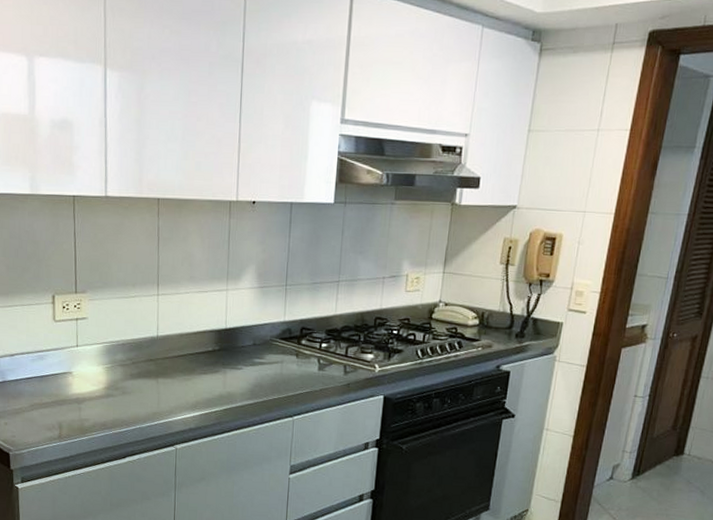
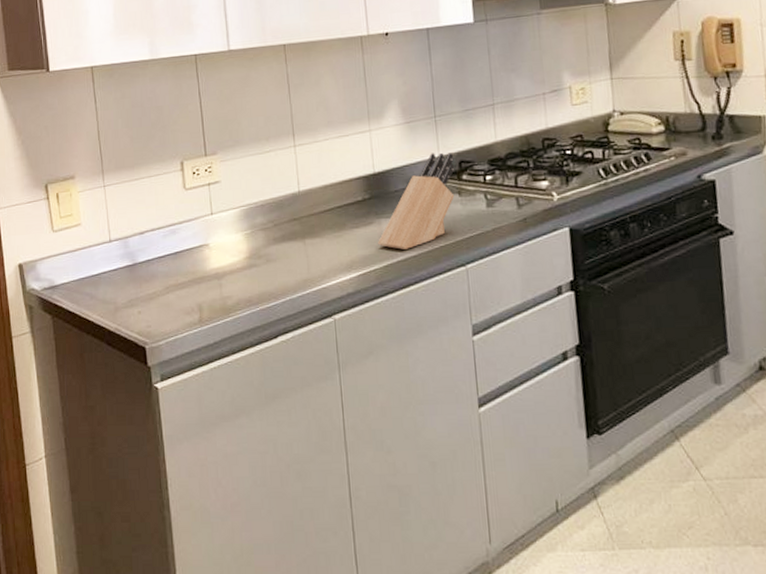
knife block: none [221,317,297,398] -> present [378,152,455,250]

